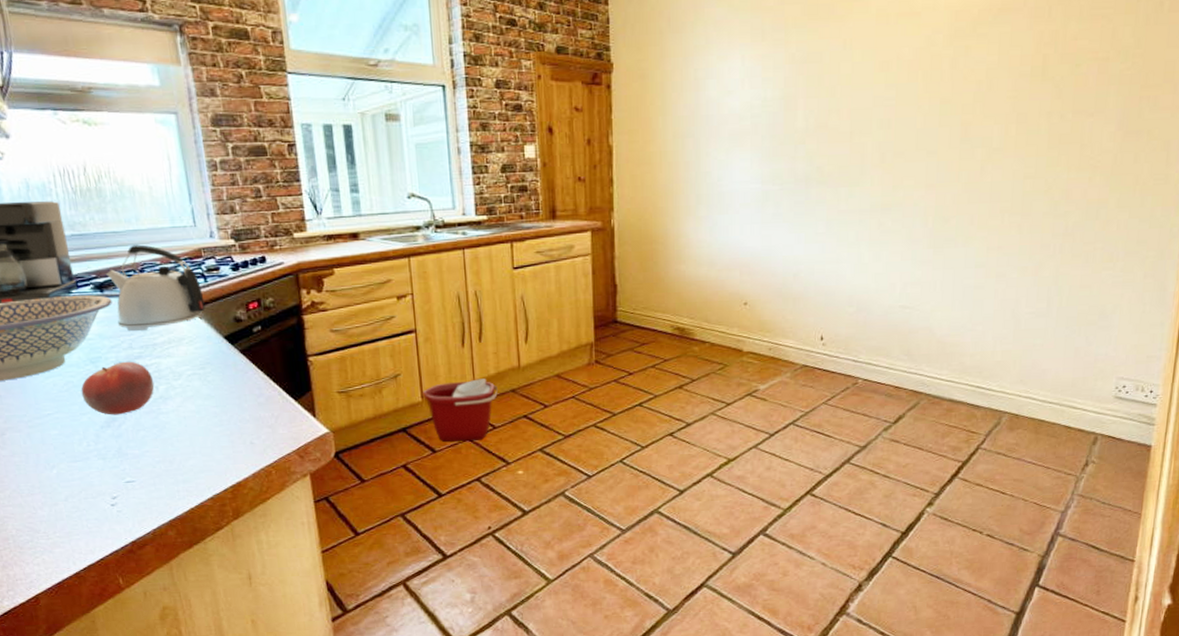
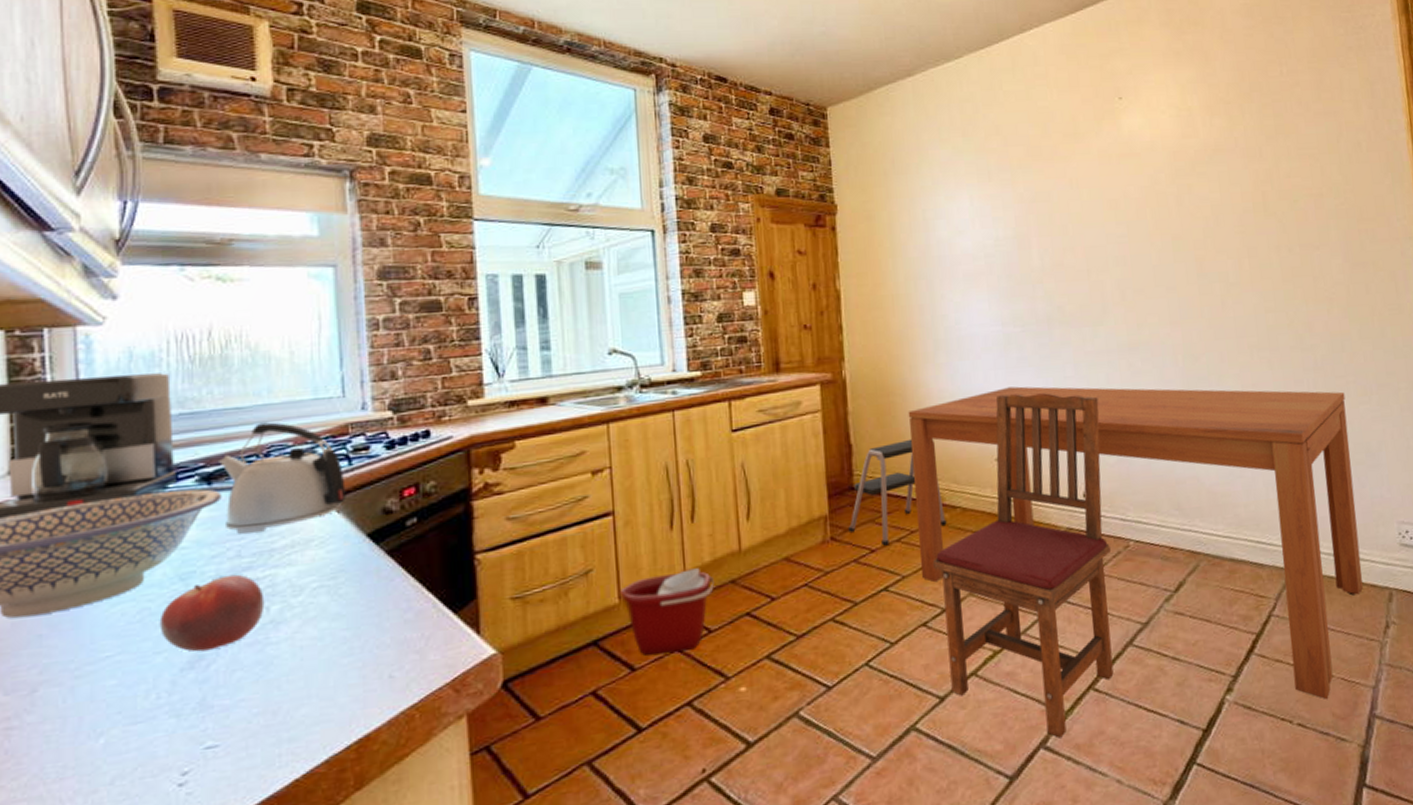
step stool: none [610,282,696,370] -> present [848,439,947,546]
dining table: none [668,240,1090,518] -> present [908,386,1363,699]
dining chair: none [681,247,846,529] -> present [932,393,1114,738]

